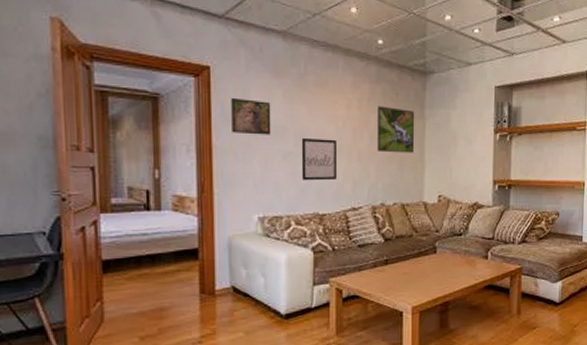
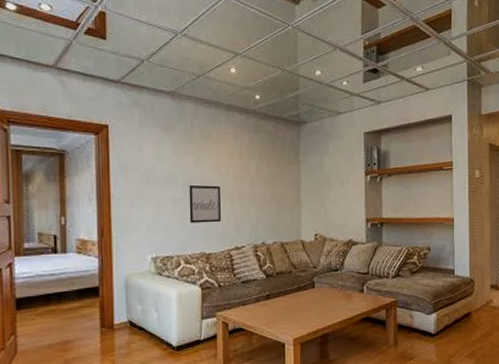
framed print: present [231,97,271,135] -> none [127,151,162,184]
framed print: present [377,105,415,153] -> none [257,154,292,196]

